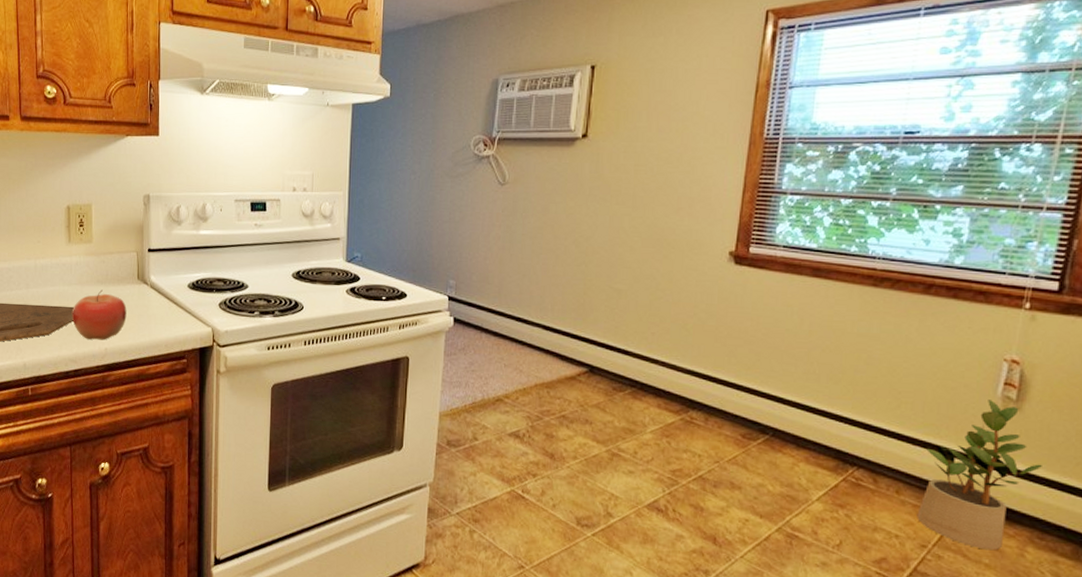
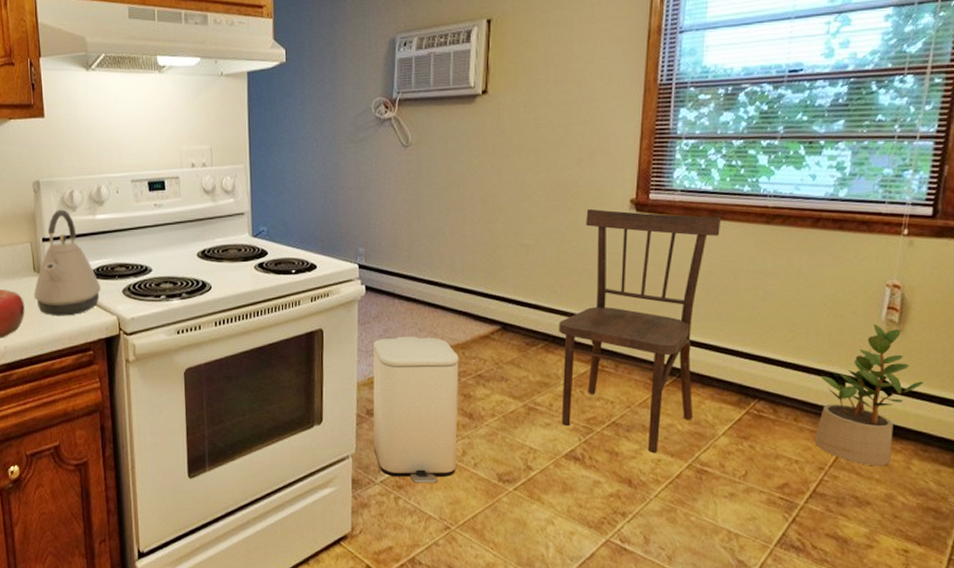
kettle: none [136,223,199,324] -> present [33,209,101,316]
pedal bin: none [451,371,544,521] -> present [373,337,459,484]
dining chair: none [645,258,826,513] -> present [559,208,722,453]

